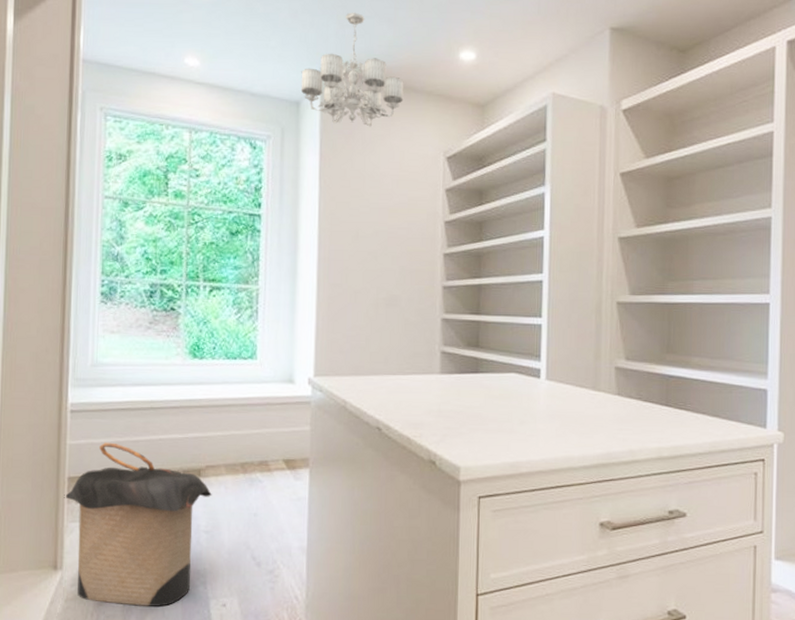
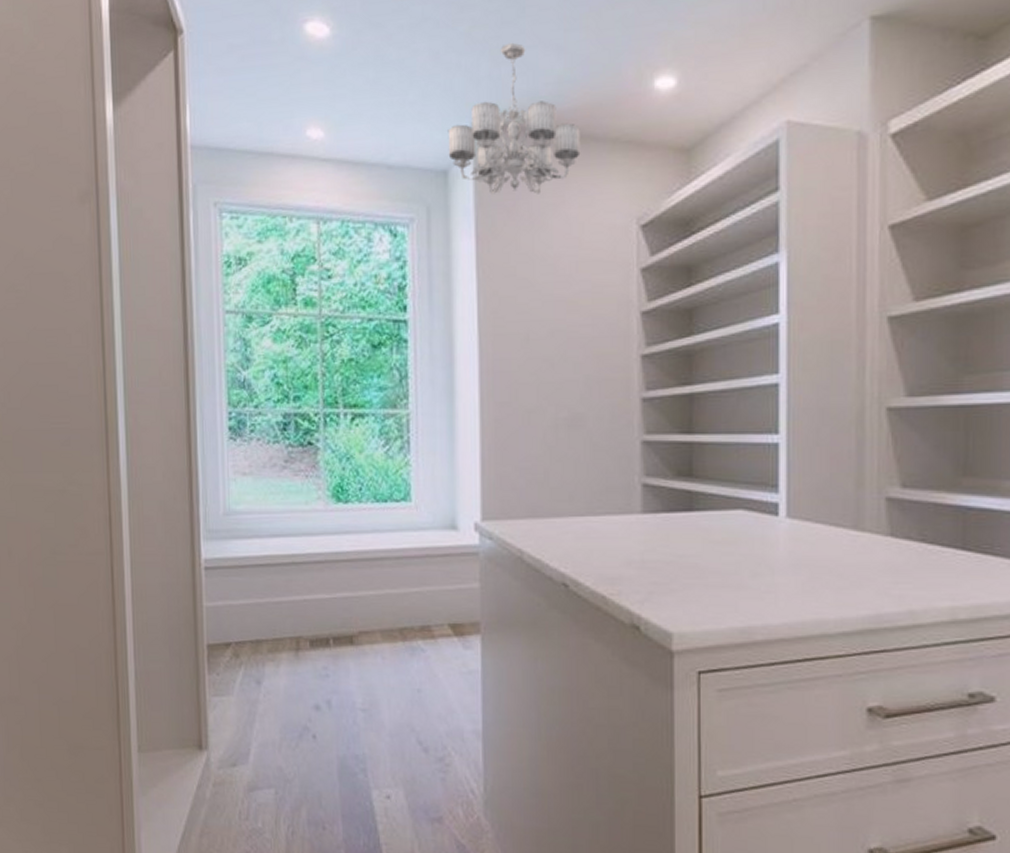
laundry hamper: present [64,442,212,607] -> none [204,604,367,796]

